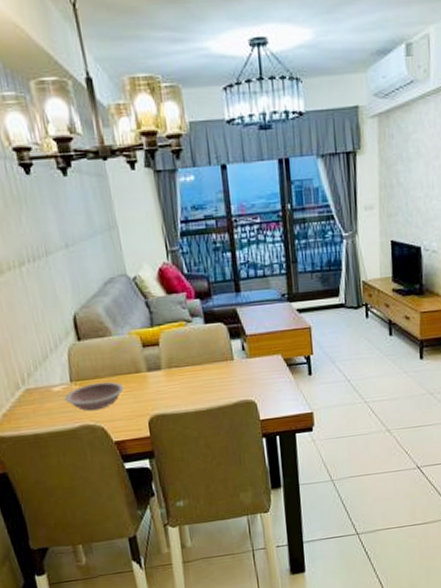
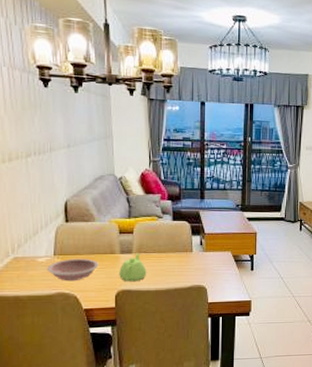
teapot: none [148,368,182,405] -> present [119,253,147,282]

